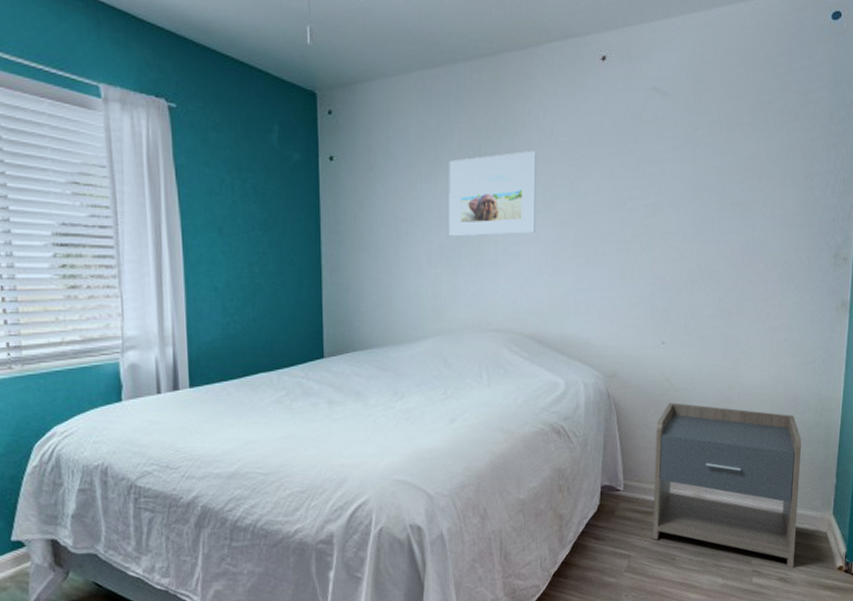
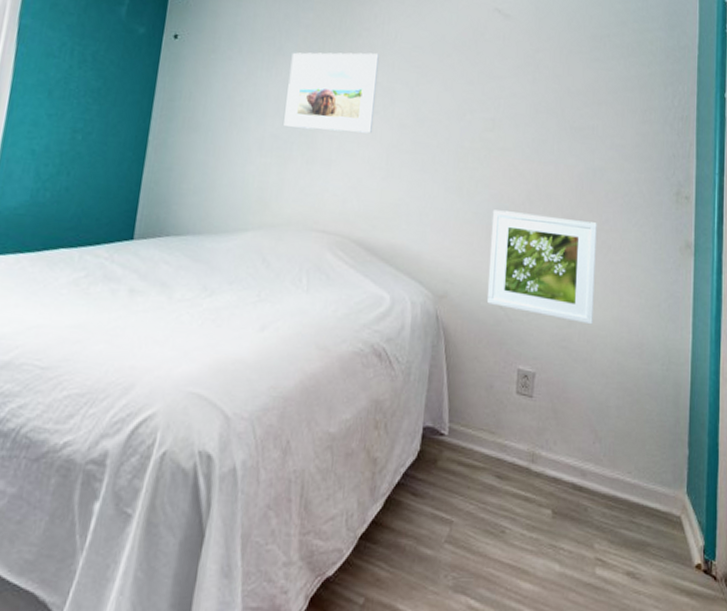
nightstand: present [652,402,802,569] -> none [478,335,649,561]
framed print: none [653,292,757,386] -> present [487,210,597,325]

